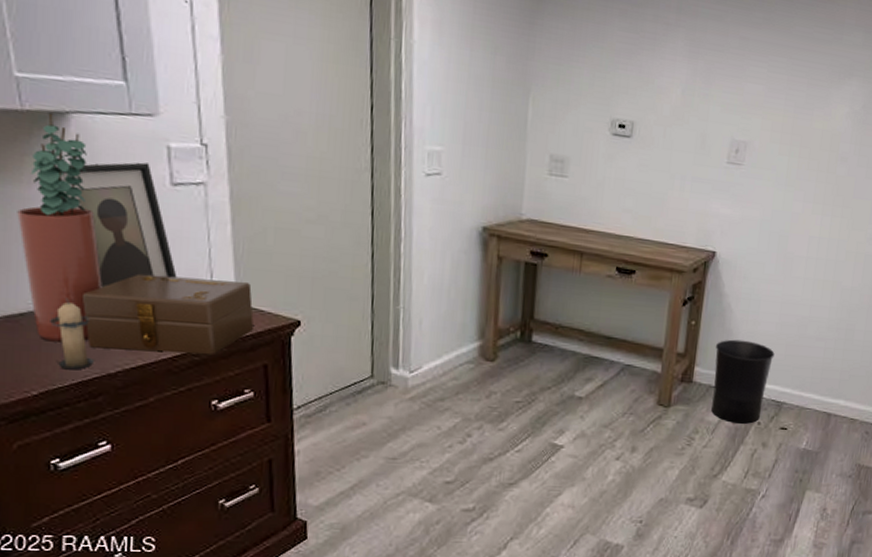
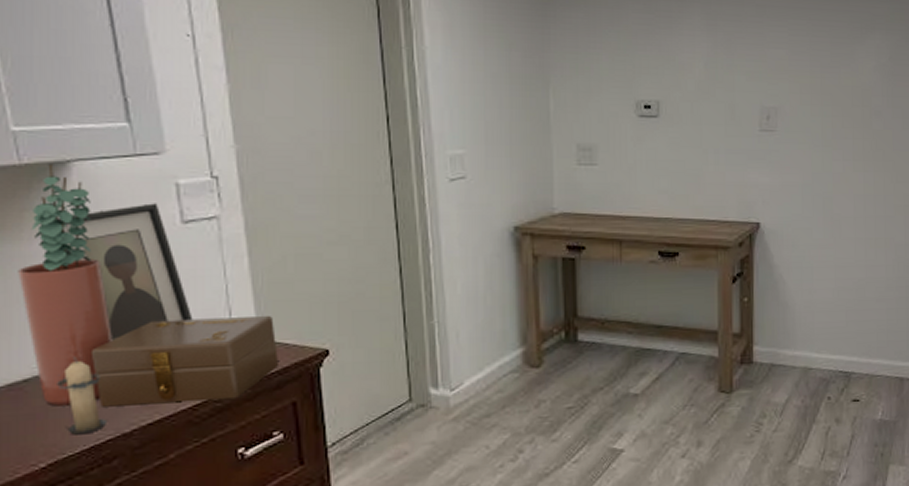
waste bin: present [711,339,775,424] -> none [773,311,835,401]

